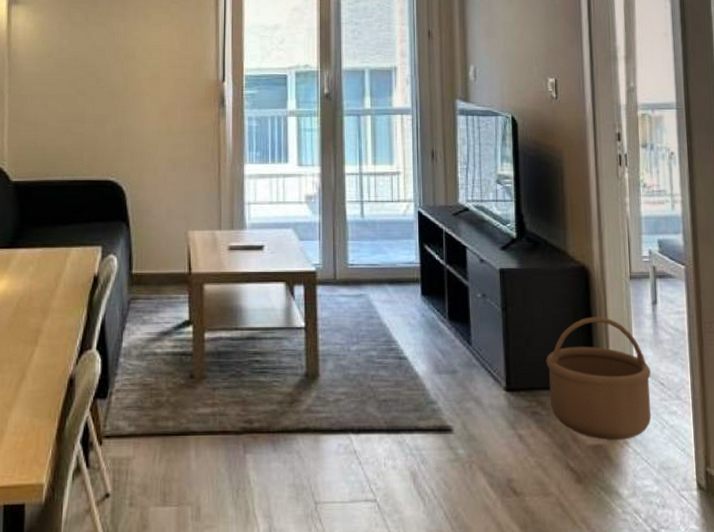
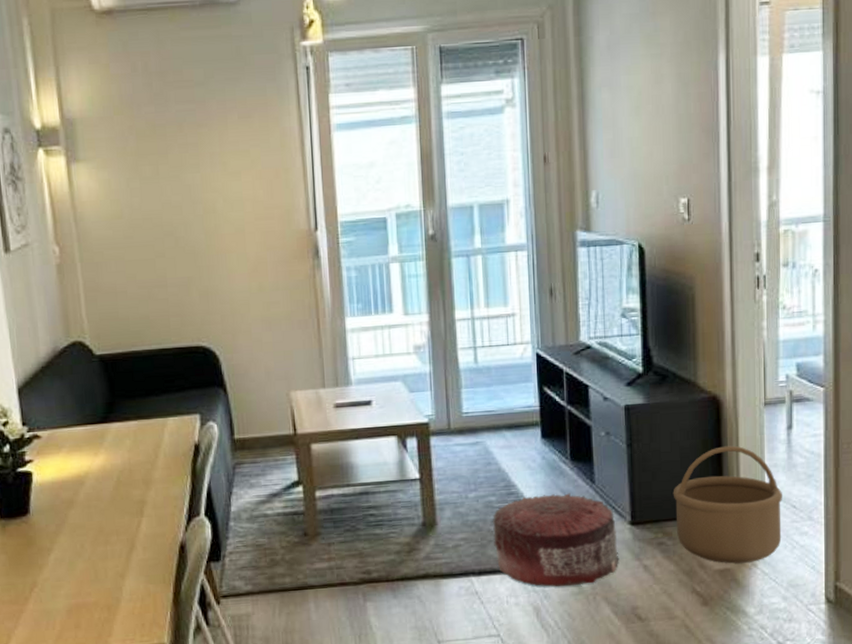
pouf: none [372,353,495,452] -> present [492,493,620,587]

